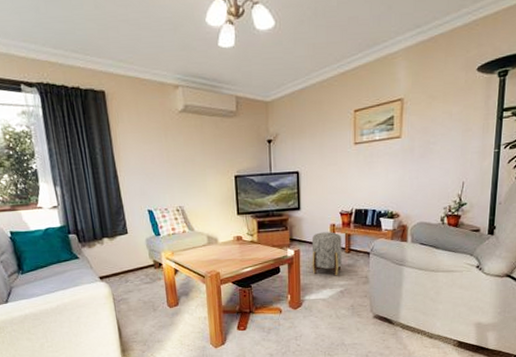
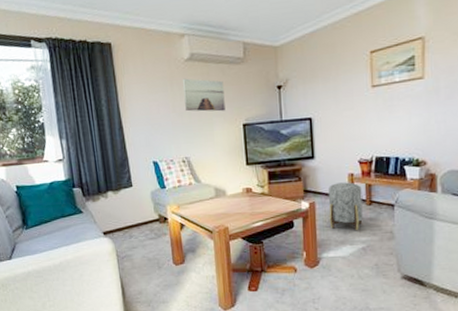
wall art: none [177,129,218,163] -> present [183,78,225,112]

